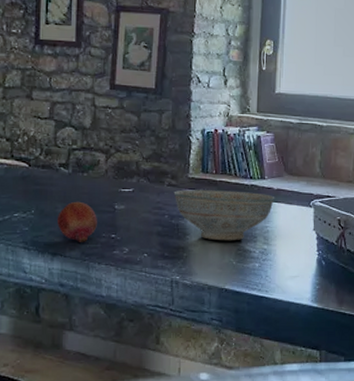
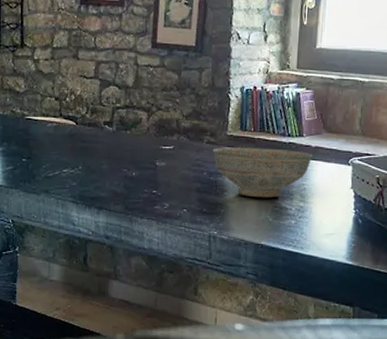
fruit: present [56,201,97,242] -> none [102,158,140,197]

